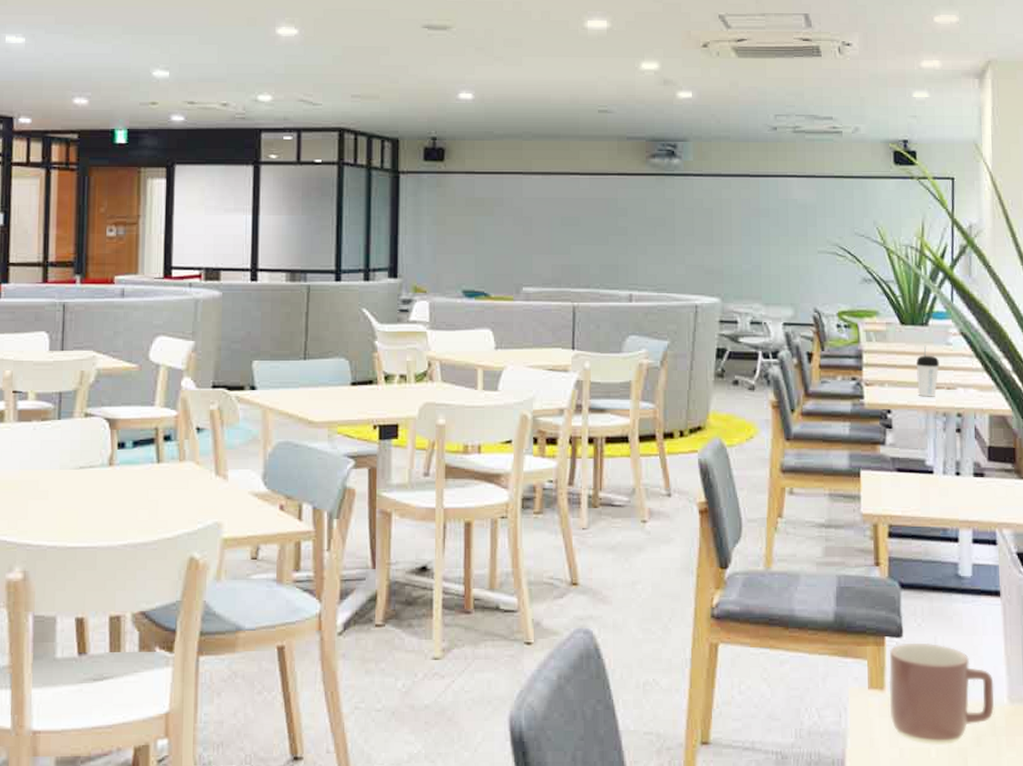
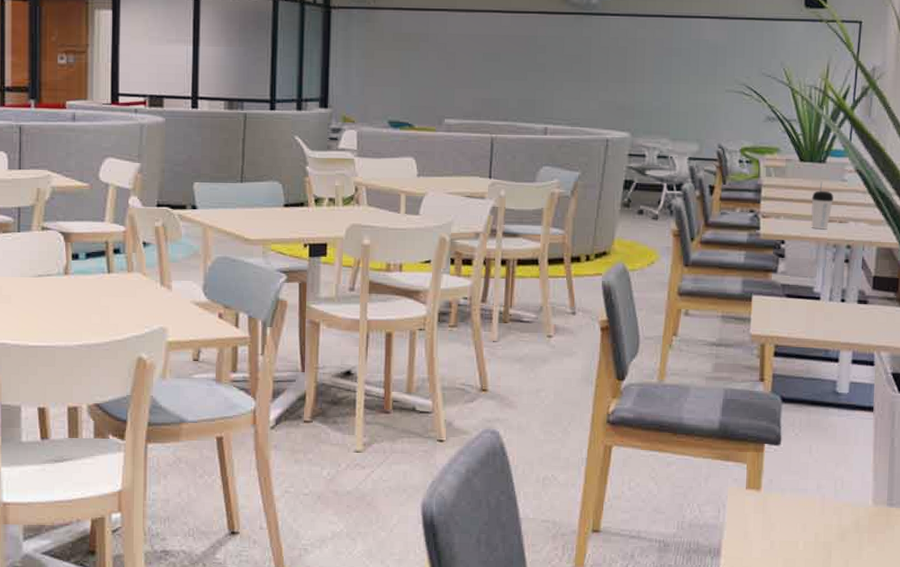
mug: present [888,644,995,746] -> none [764,451,861,540]

